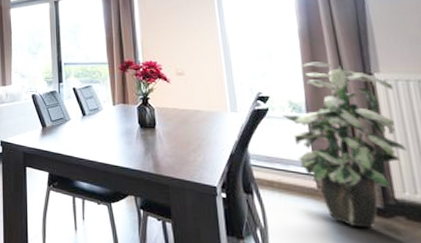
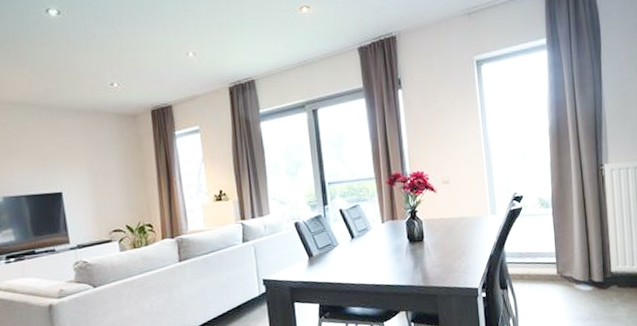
indoor plant: present [282,62,406,229] -> none [533,157,622,301]

